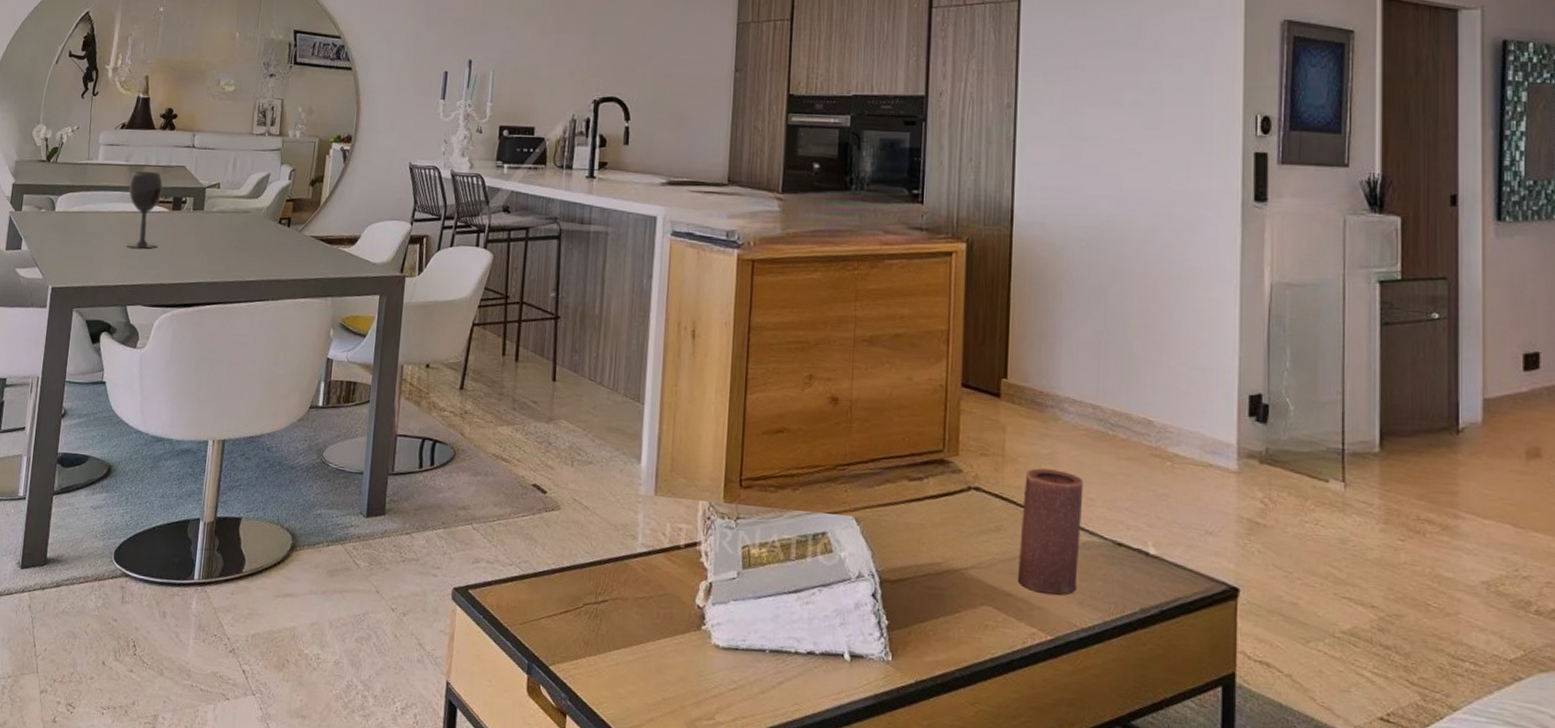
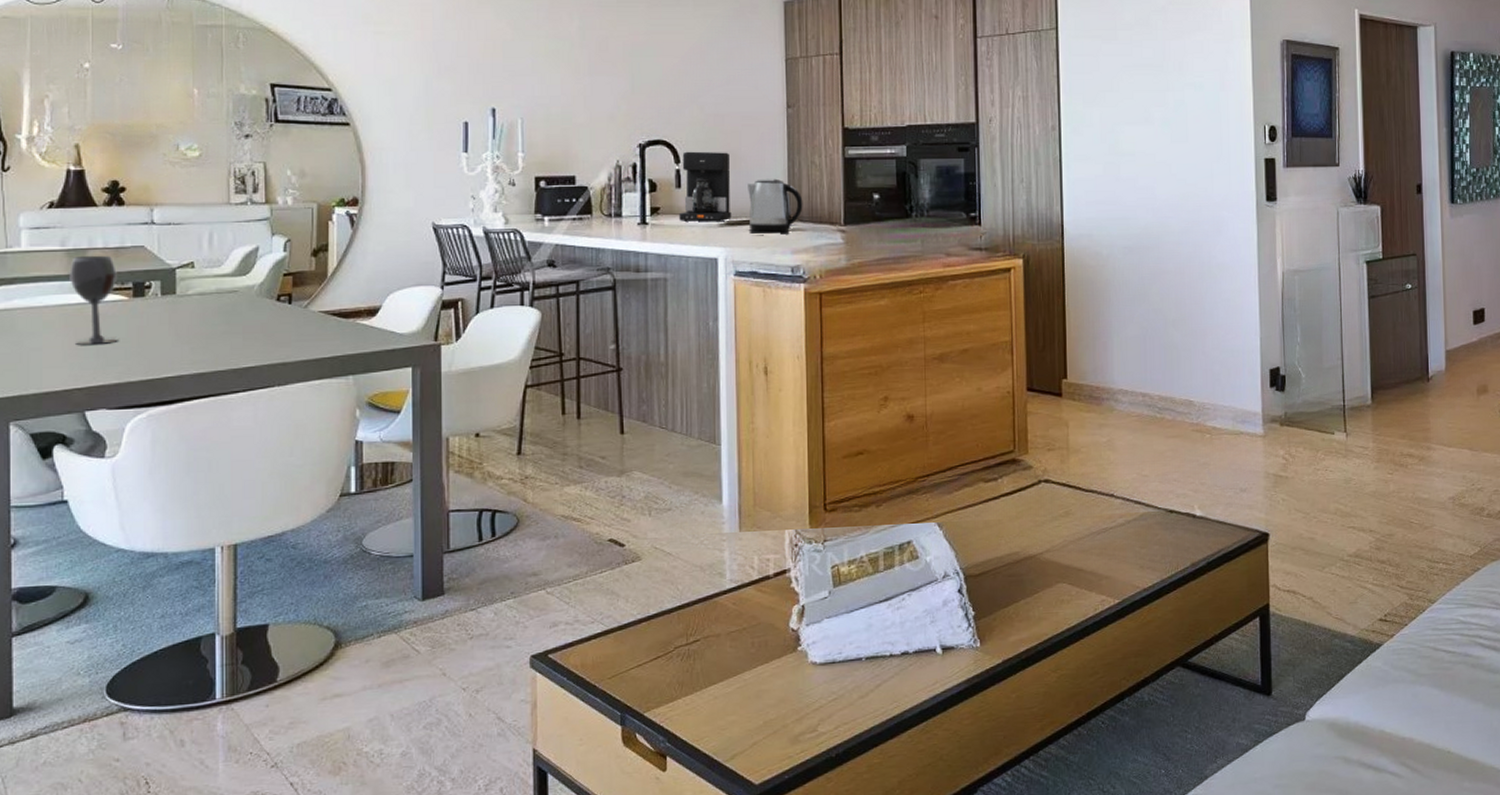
coffee maker: none [624,109,676,181] -> present [678,151,732,222]
kettle: none [688,140,743,199] -> present [748,178,803,236]
candle: present [1017,468,1084,596] -> none [1086,454,1139,565]

